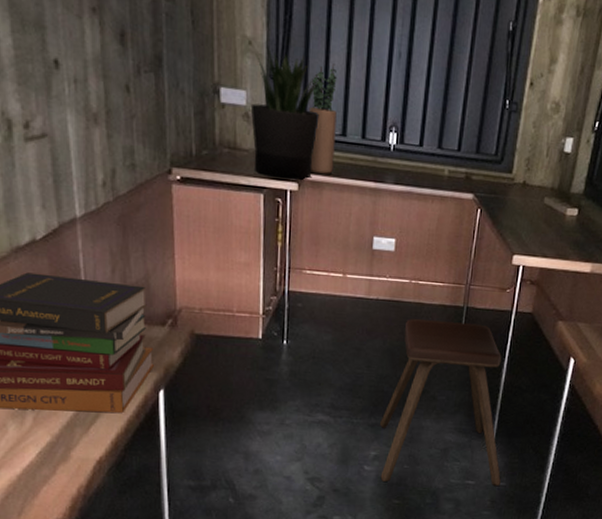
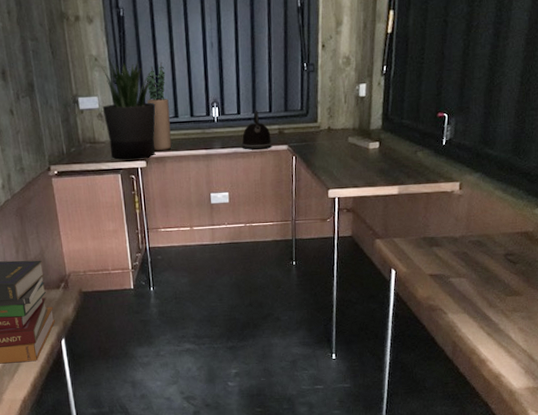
music stool: present [379,319,502,487] -> none [235,252,346,394]
kettle: none [419,145,456,195] -> present [241,110,272,150]

